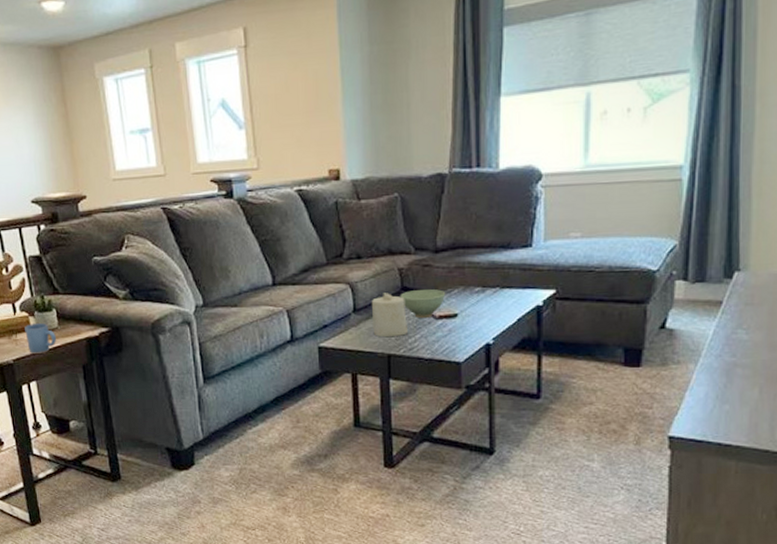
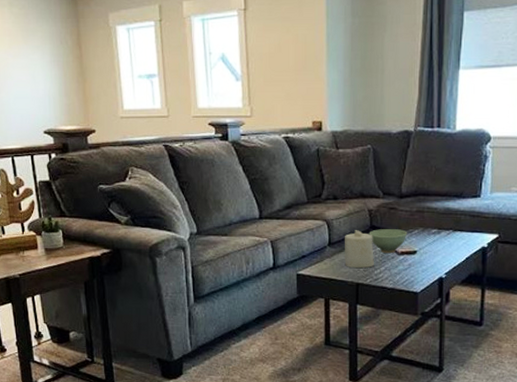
mug: present [25,323,56,355] -> none [32,242,61,271]

